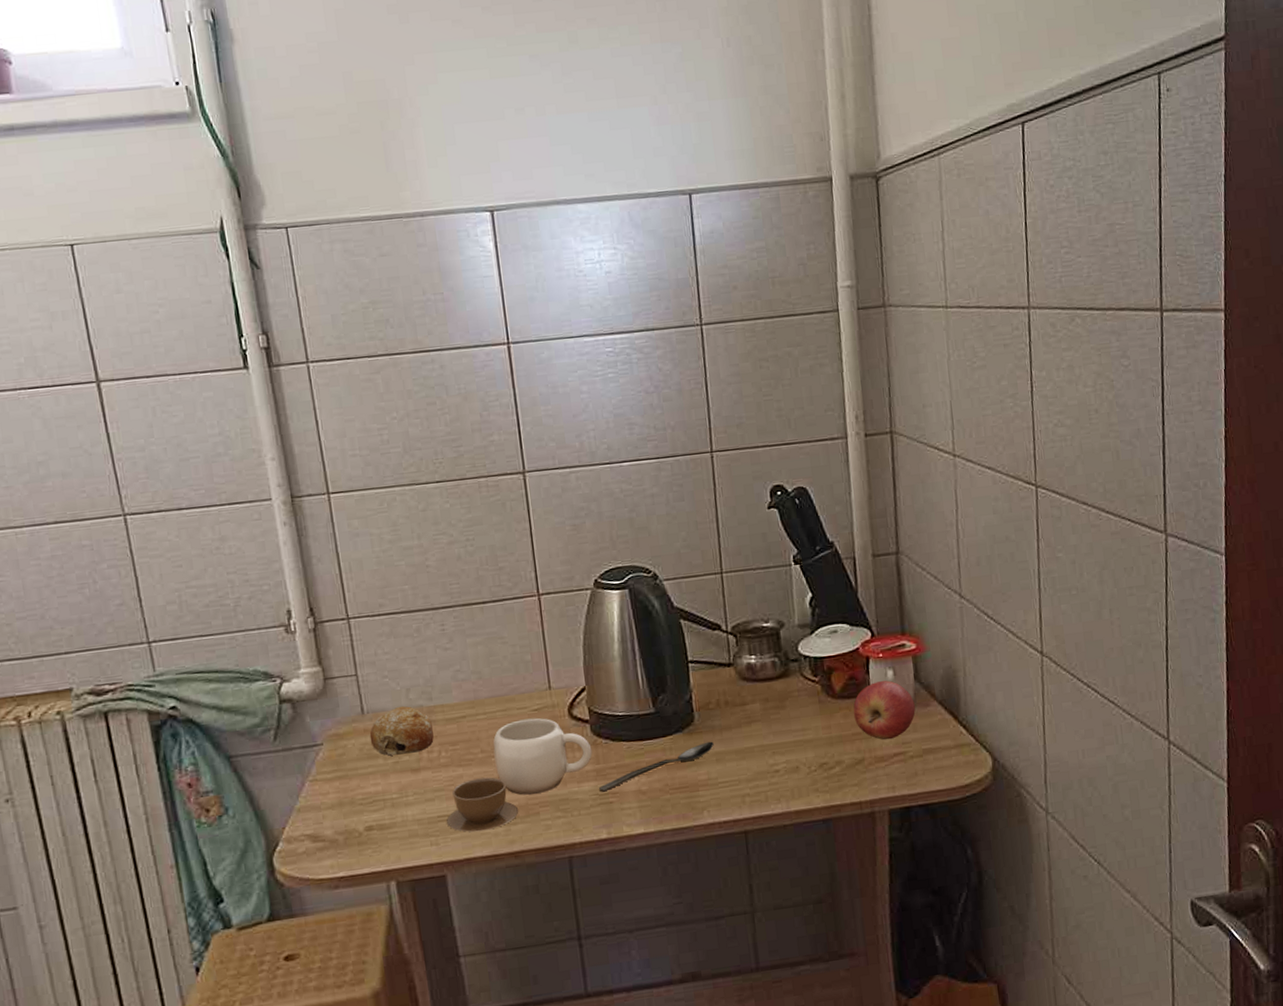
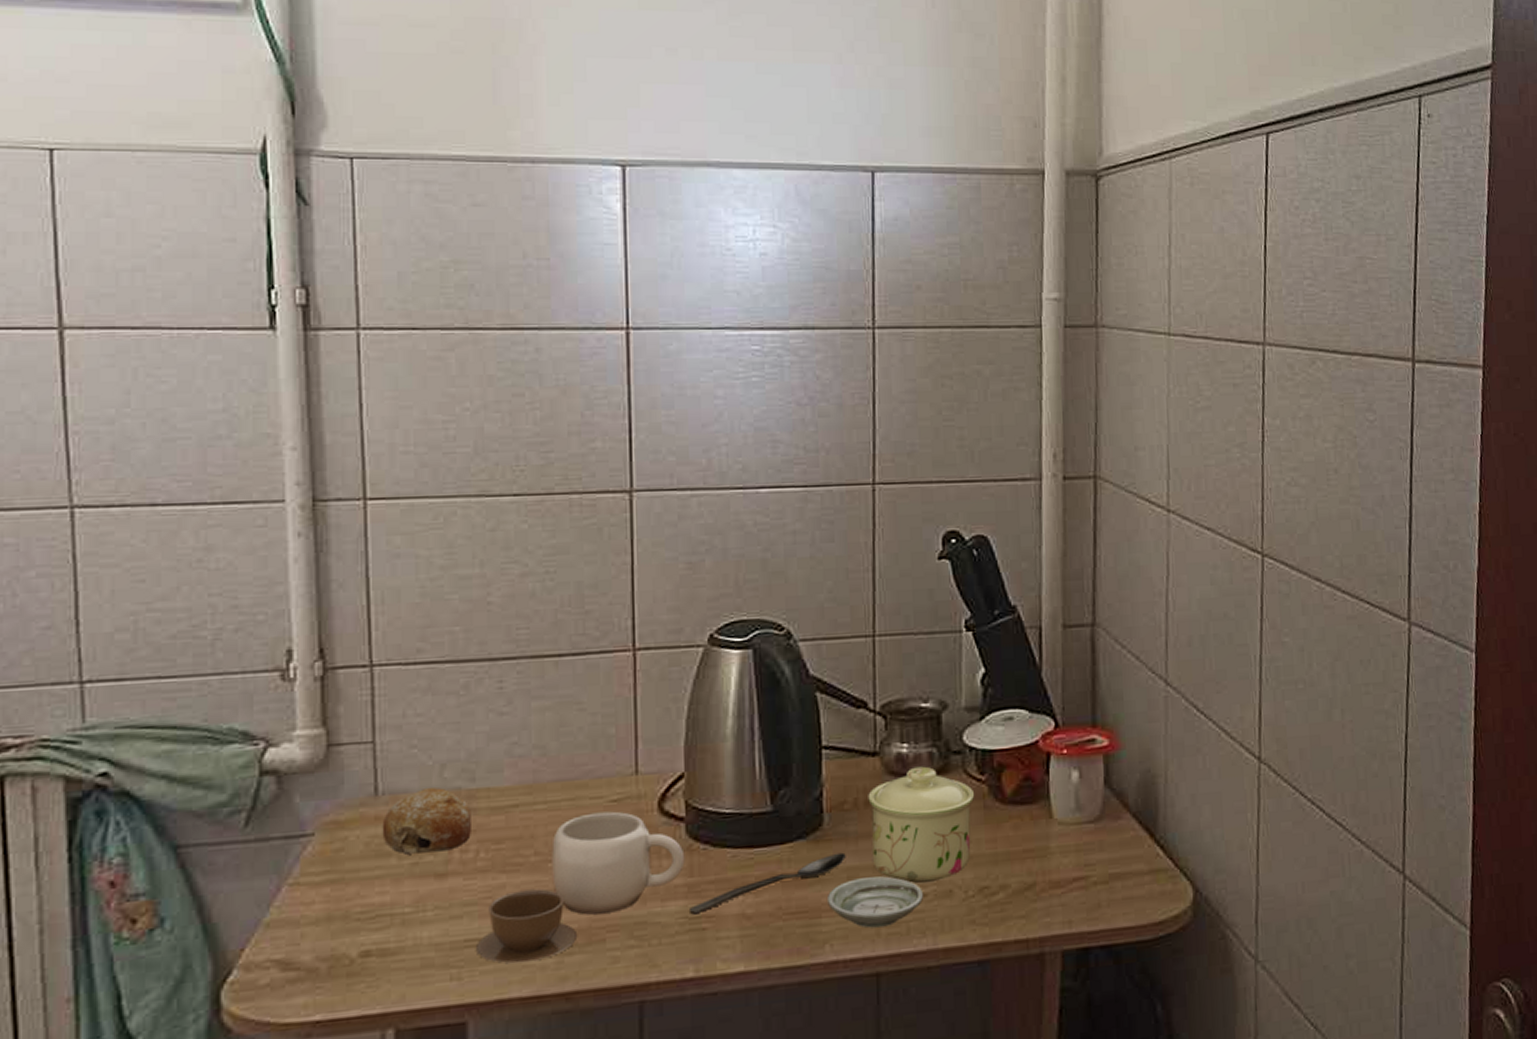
saucer: none [701,758,777,798] -> present [826,876,924,928]
sugar bowl: none [727,672,811,763] -> present [868,766,975,884]
apple: present [853,680,916,740] -> none [1026,784,1103,860]

